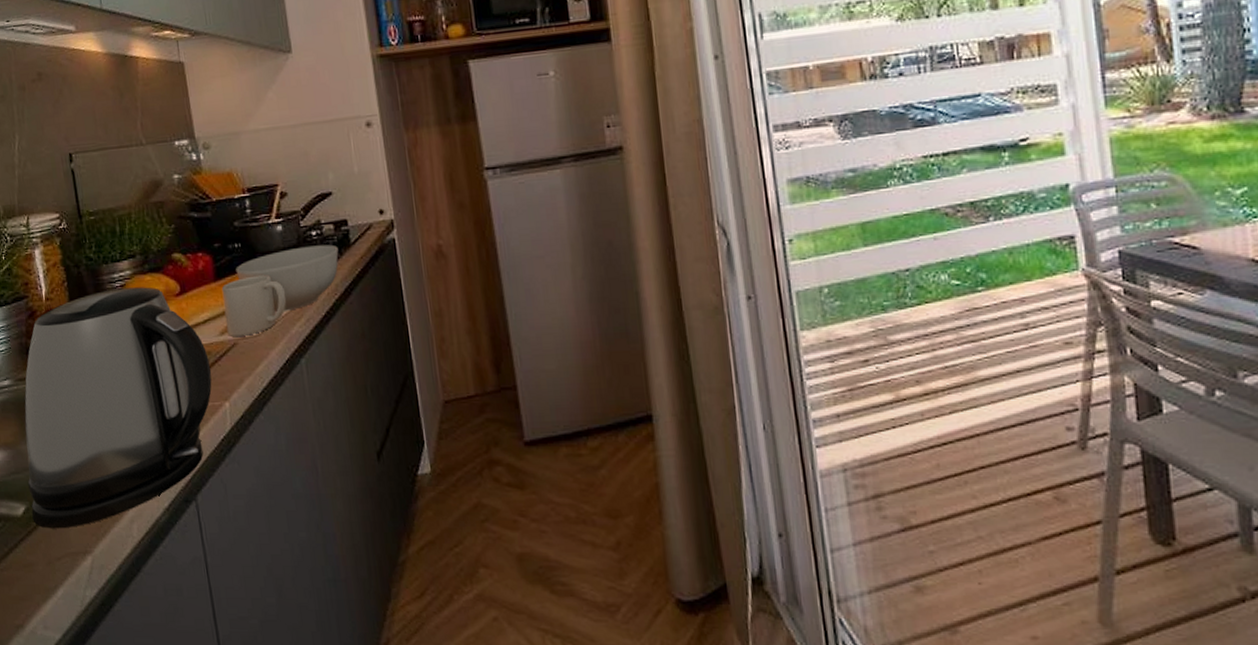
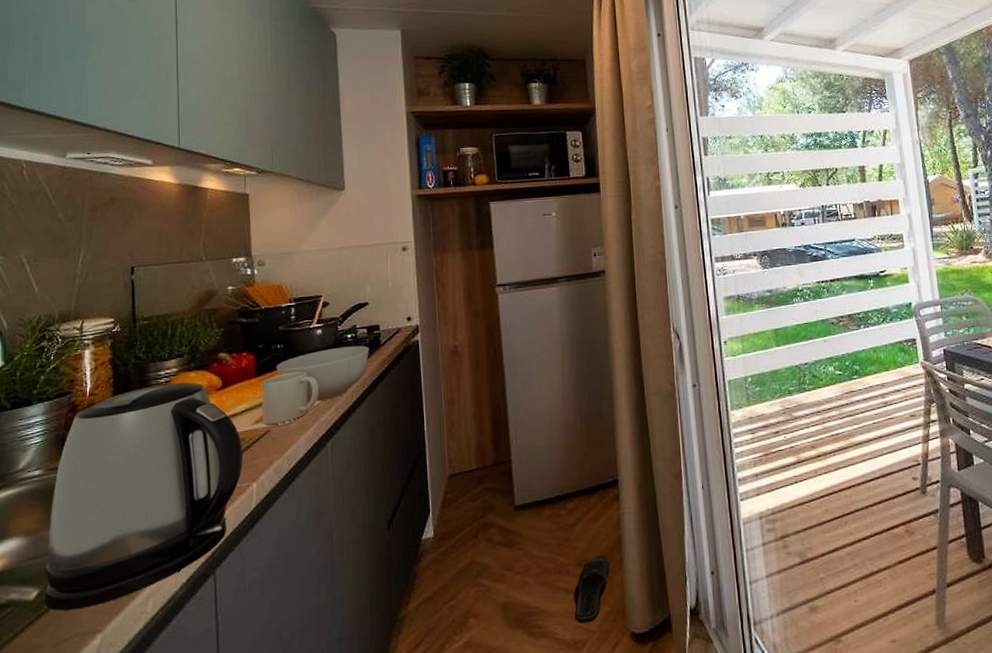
sandal: none [602,505,646,584] -> present [573,555,610,623]

